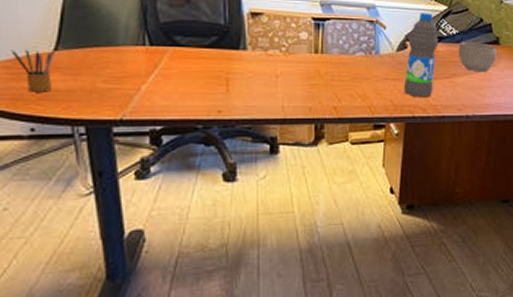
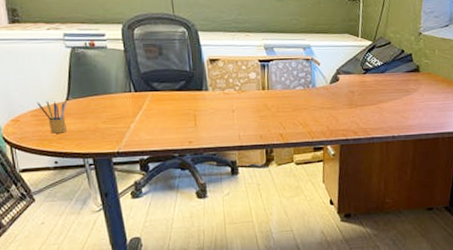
water bottle: present [403,13,439,98] -> none [337,49,366,123]
bowl: present [458,42,497,73] -> none [383,71,418,98]

